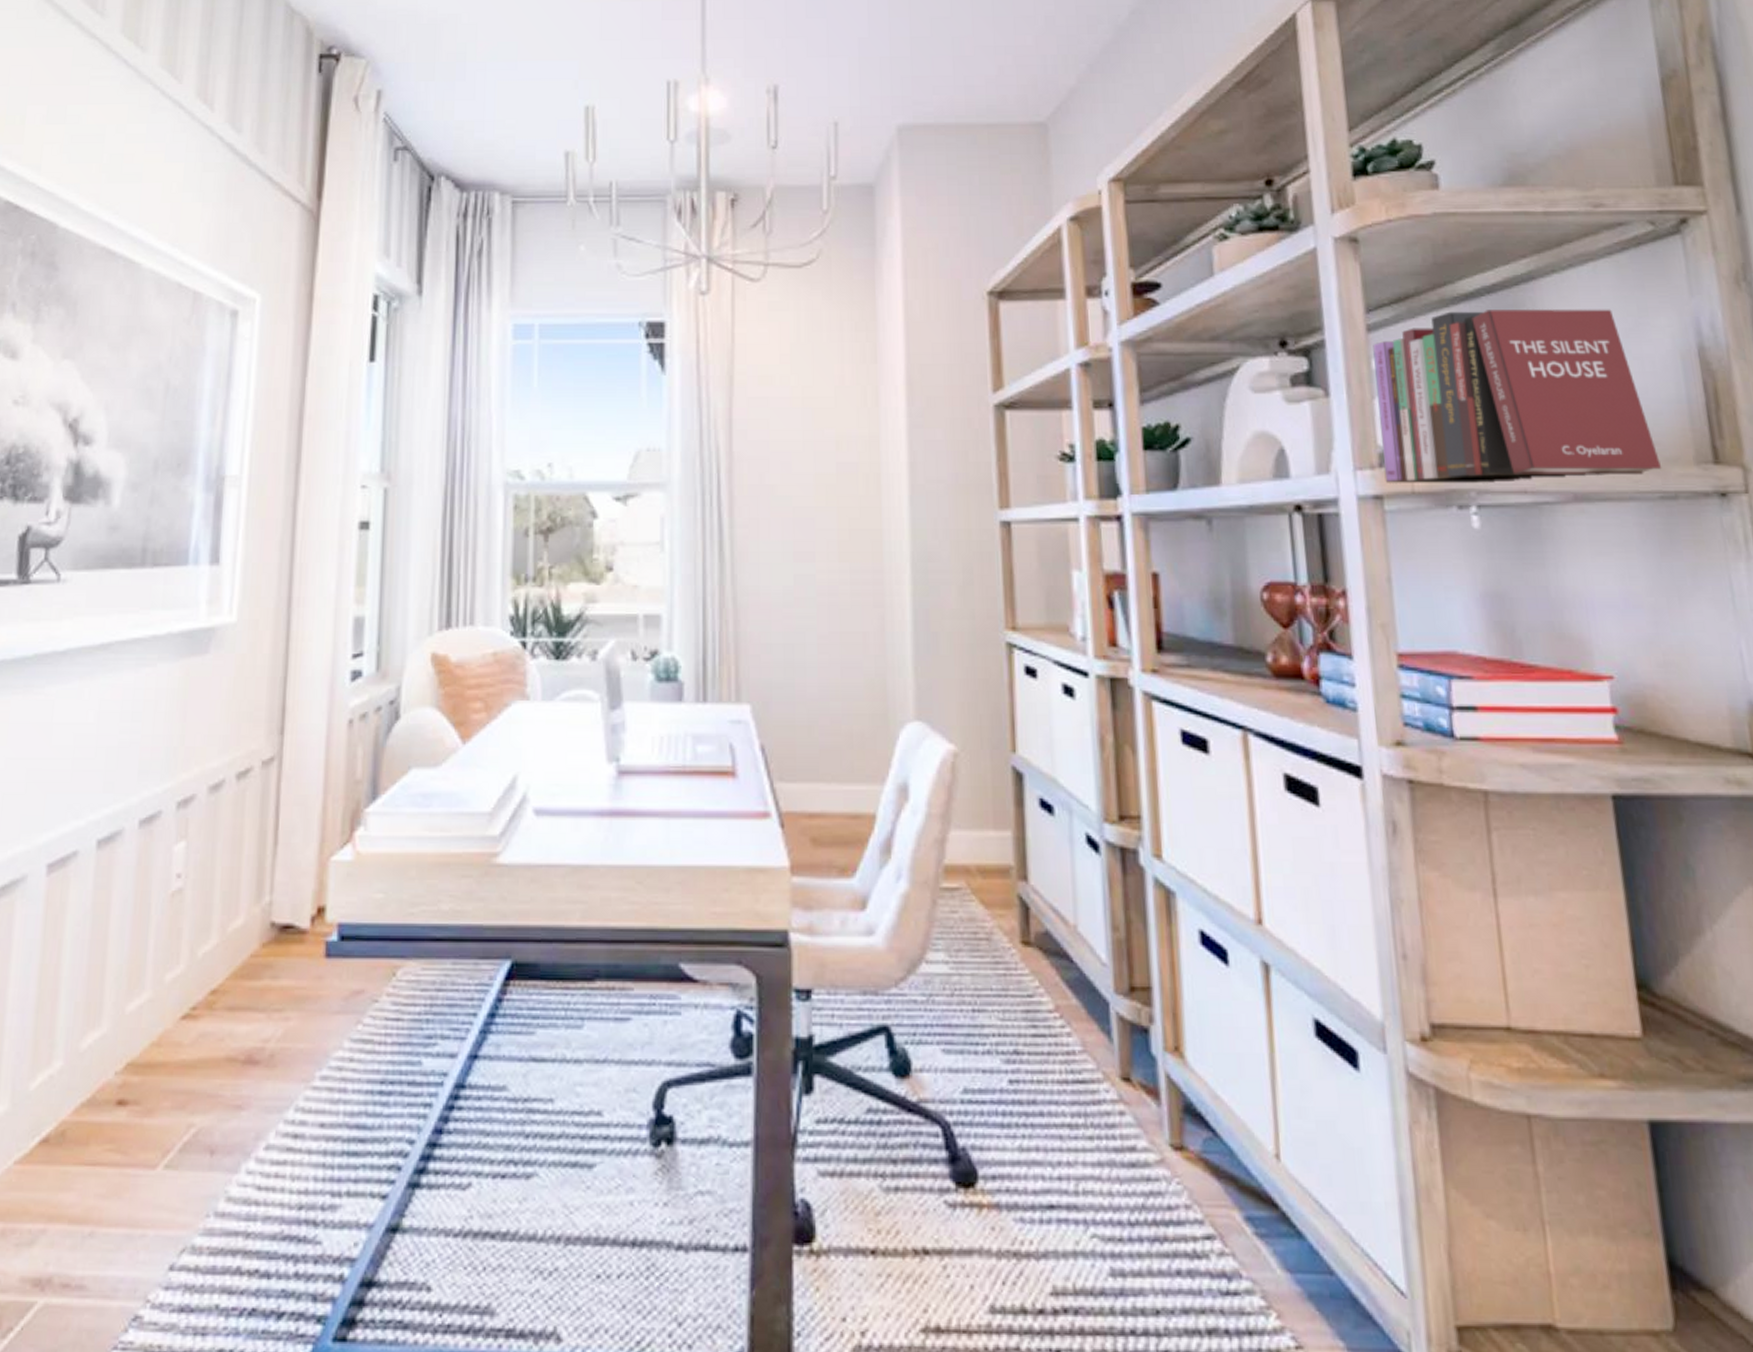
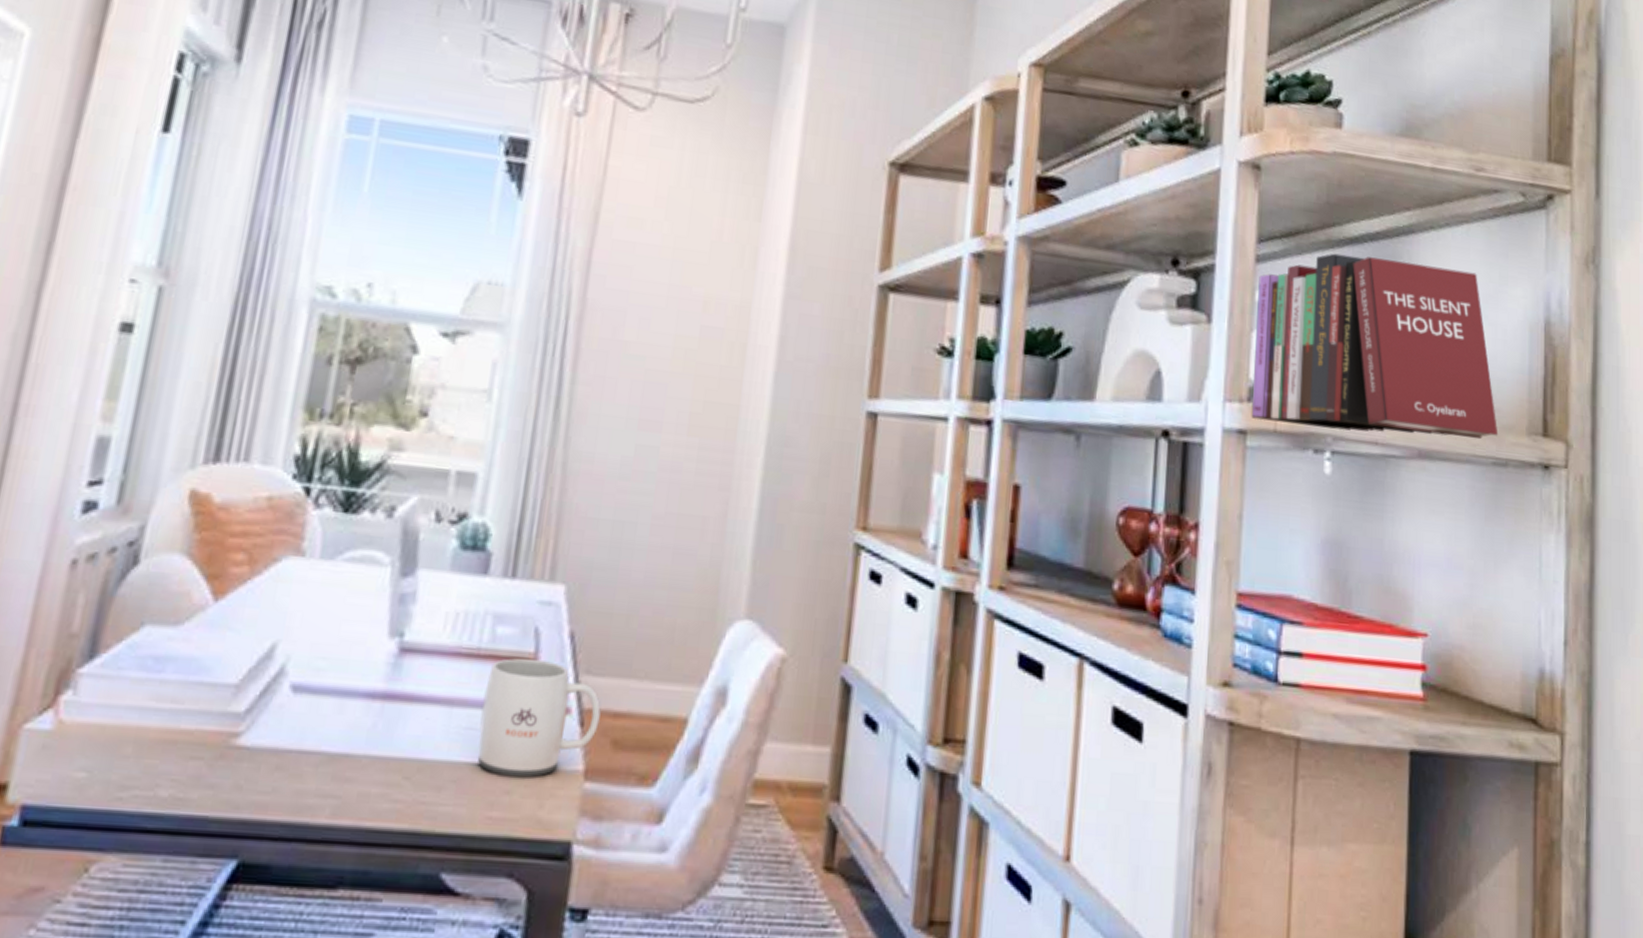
mug: none [694,771,797,876] -> present [477,658,601,778]

